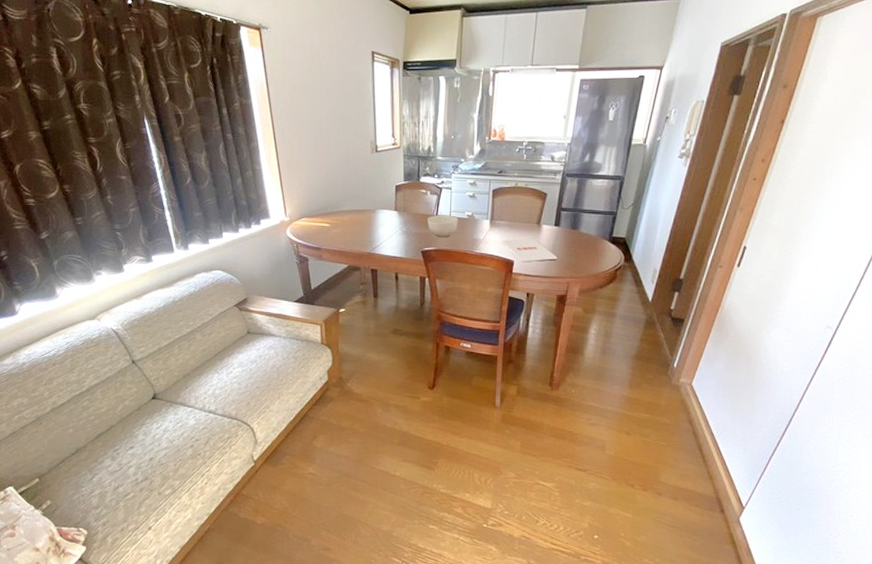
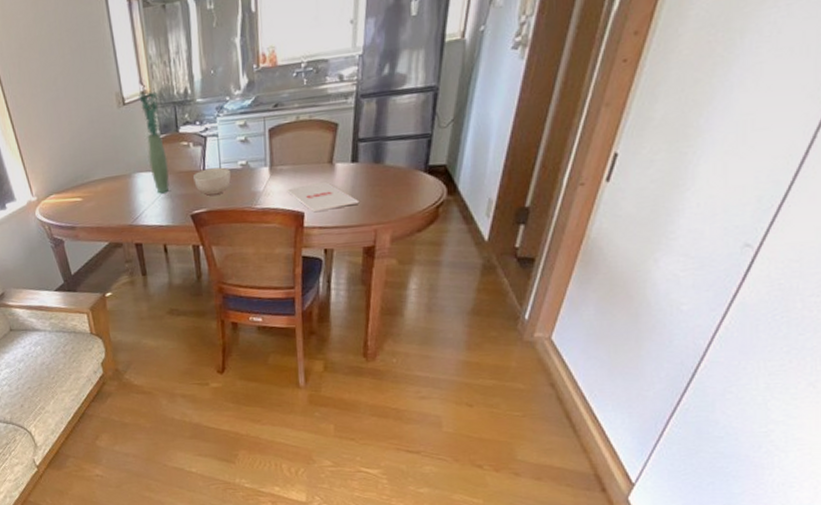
vase: none [390,140,407,230] -> present [139,88,170,194]

